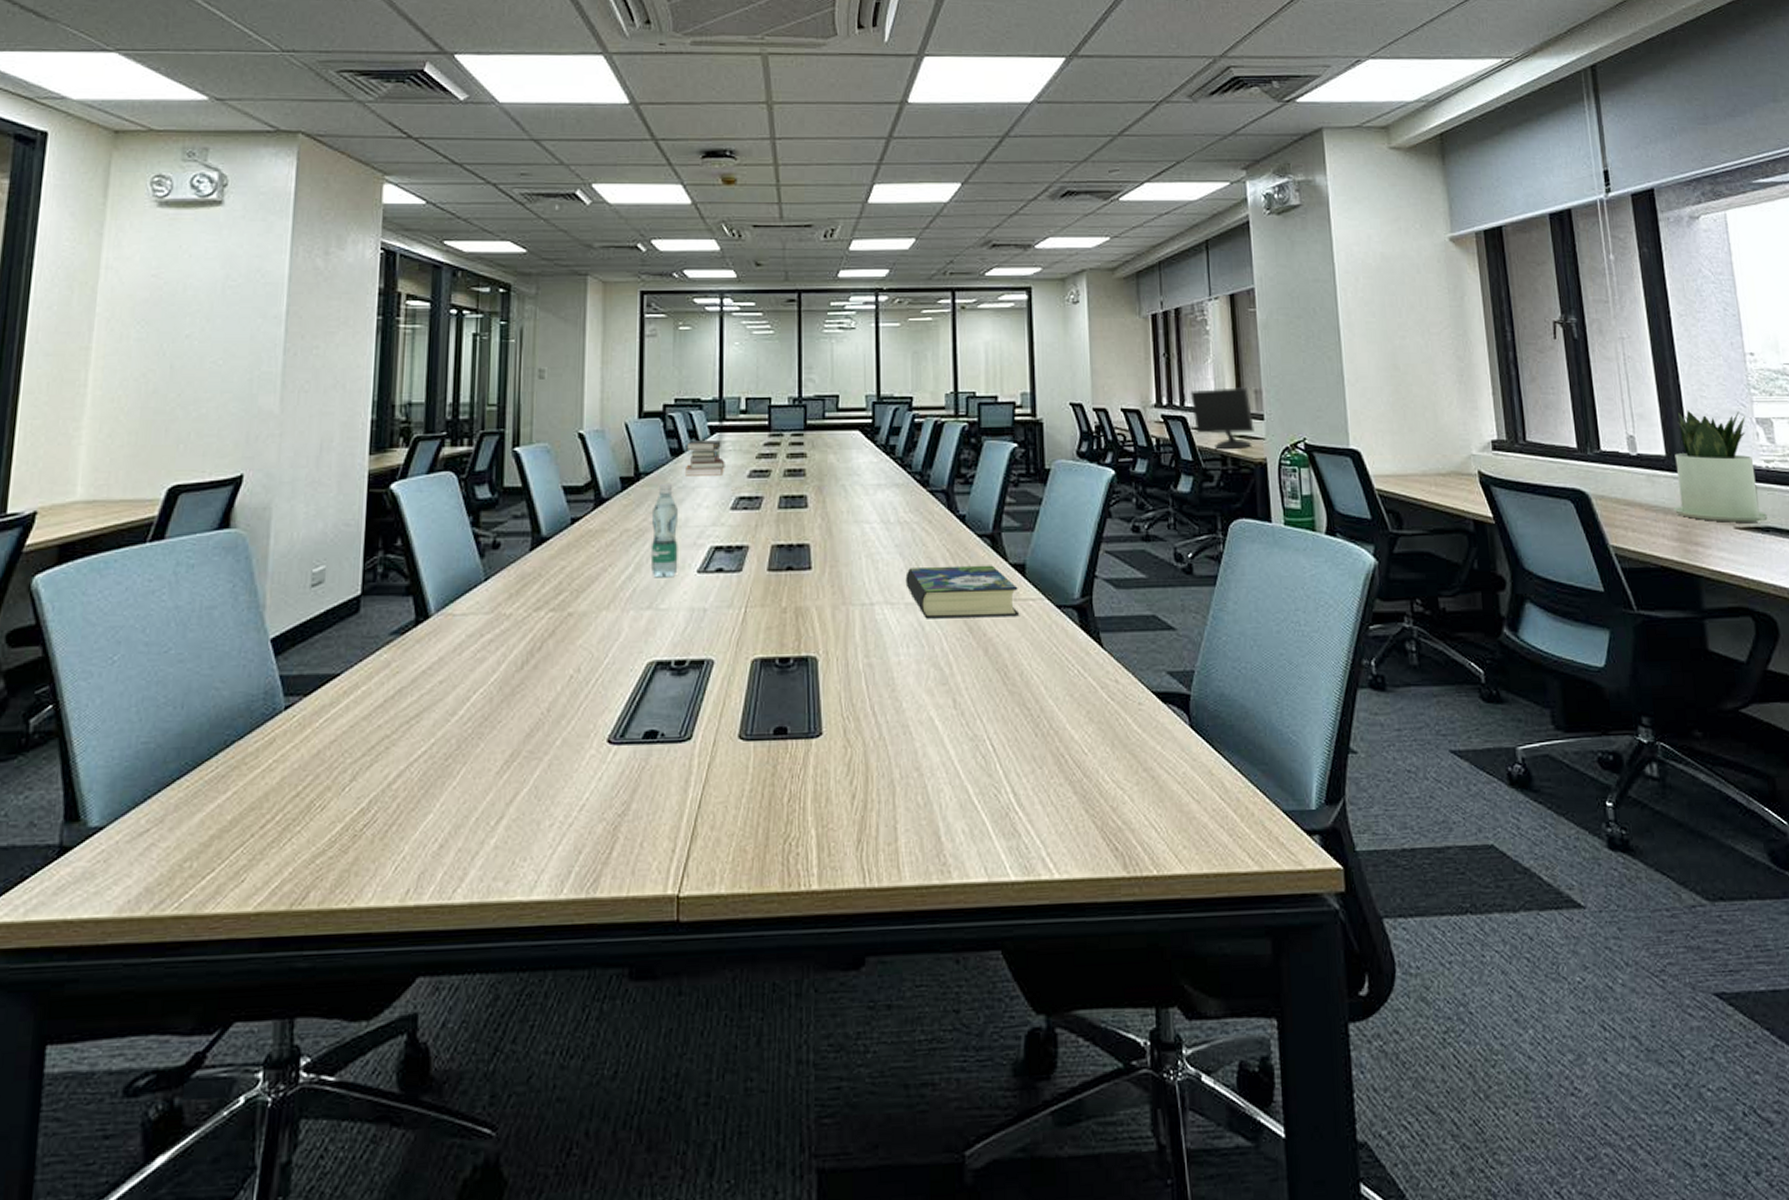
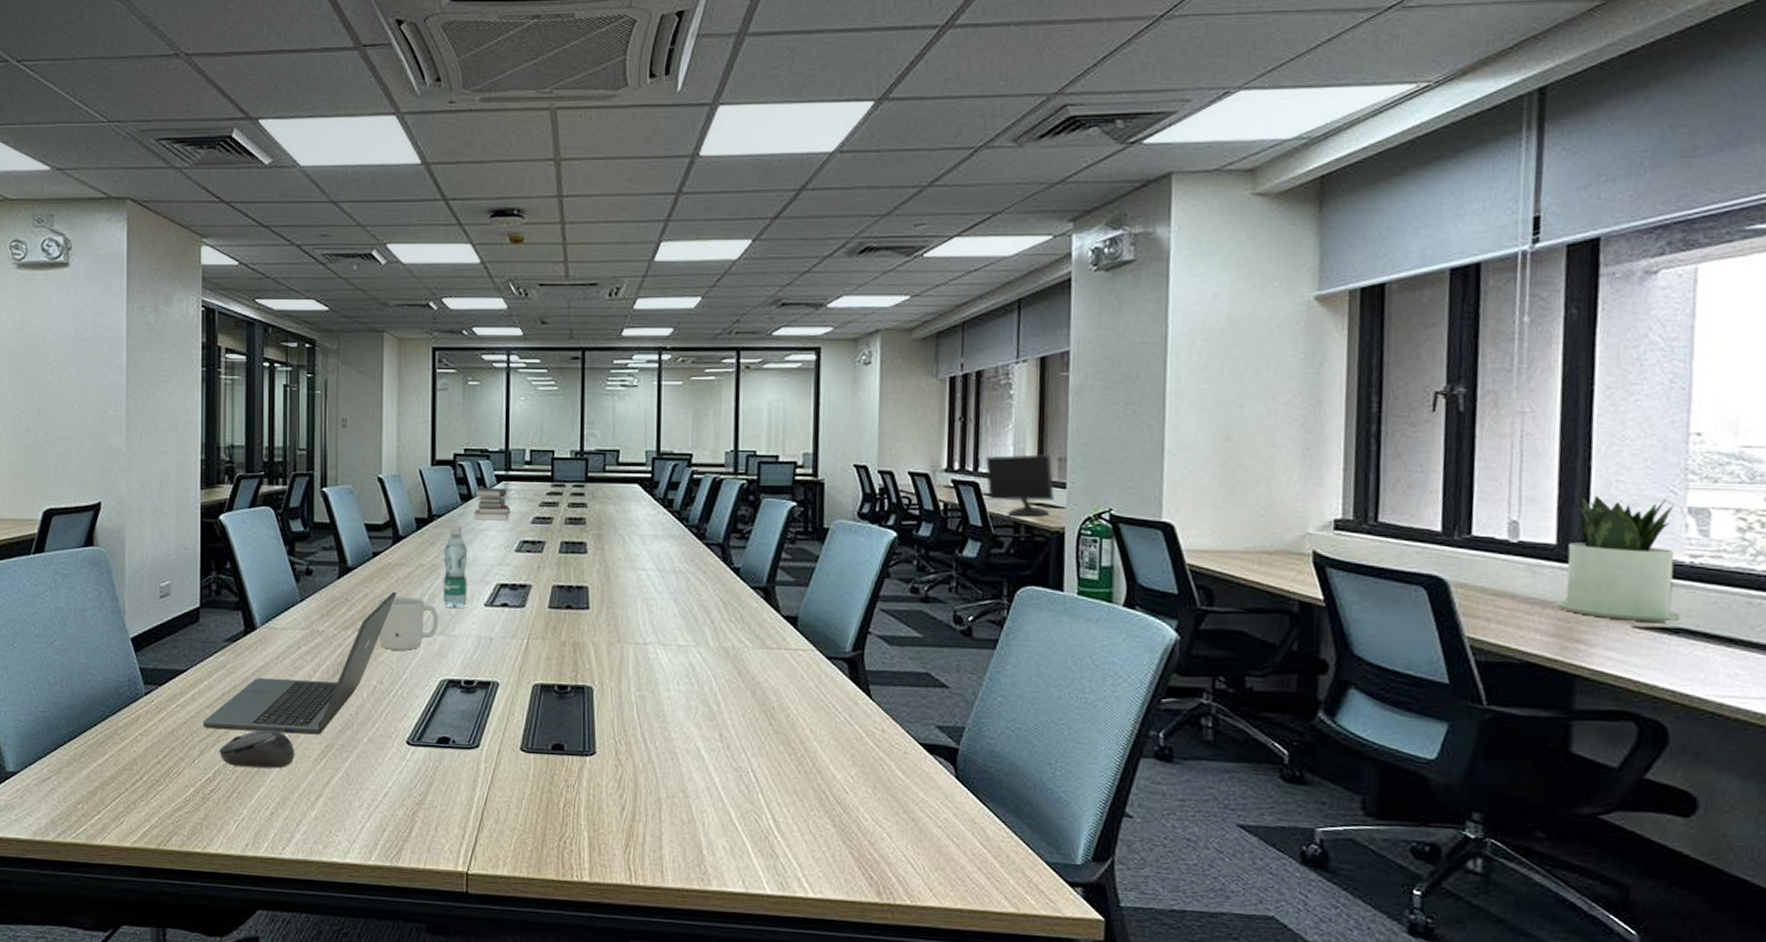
laptop: none [357,562,599,746] -> present [202,591,397,735]
computer mouse: none [375,740,473,790] -> present [218,729,295,769]
mug: none [576,568,647,631] -> present [378,597,439,651]
book: present [905,565,1020,619] -> none [678,613,790,663]

